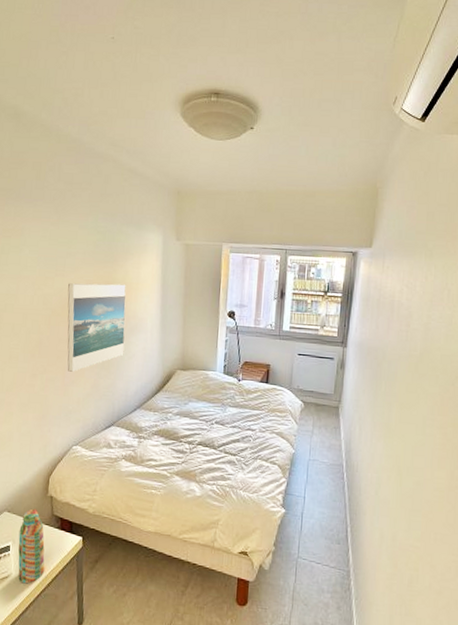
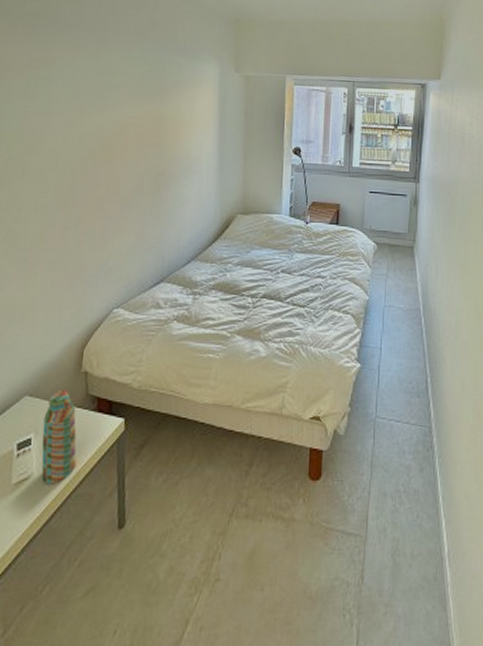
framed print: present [67,283,126,372] -> none [107,119,178,222]

